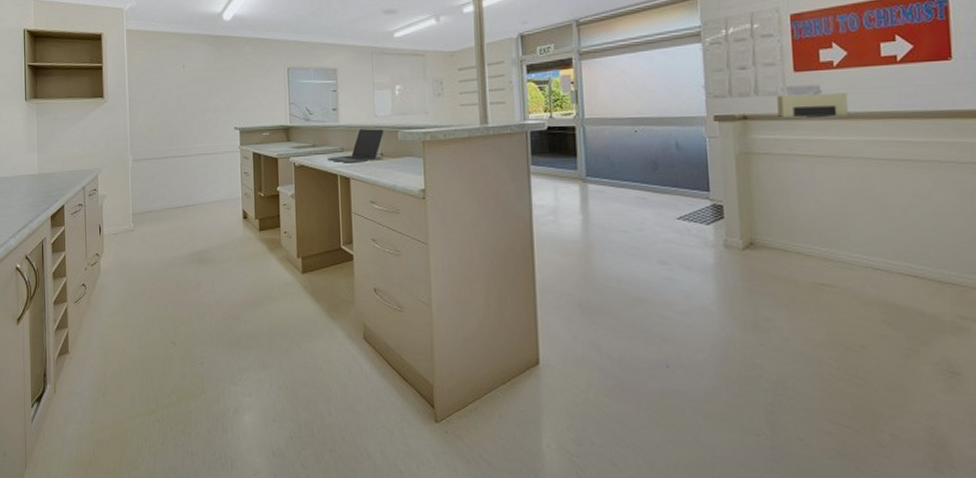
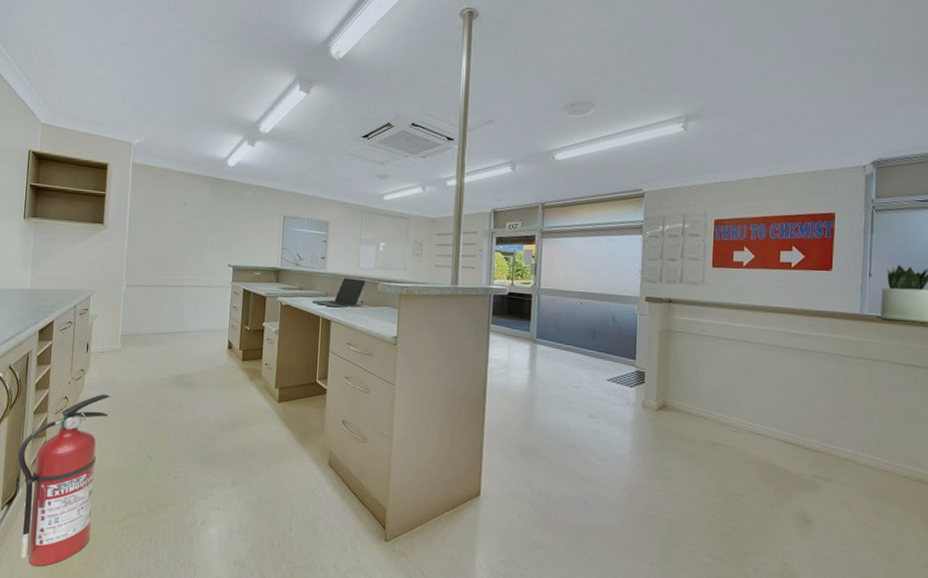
fire extinguisher: none [42,278,128,466] -> present [17,394,110,567]
printer: present [776,84,849,118] -> none [695,278,752,308]

